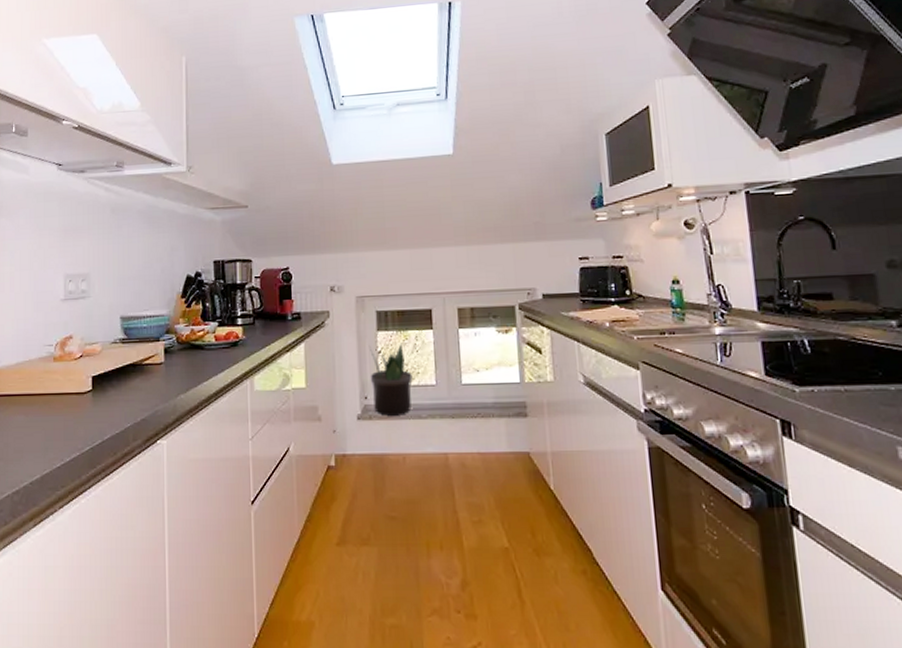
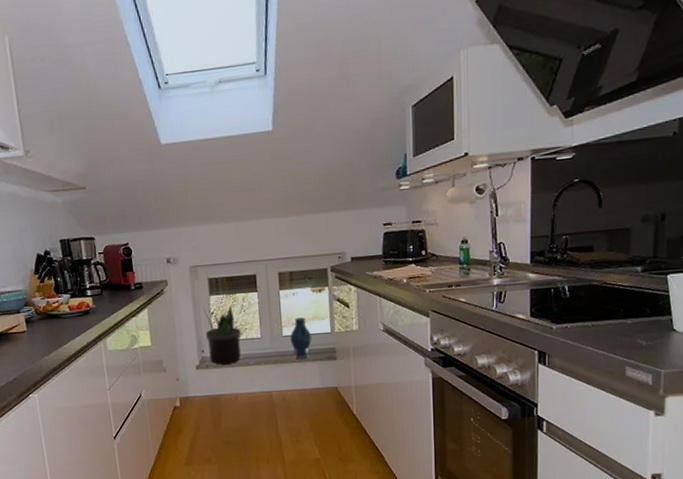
vase: none [470,363,498,413] -> present [289,317,312,359]

